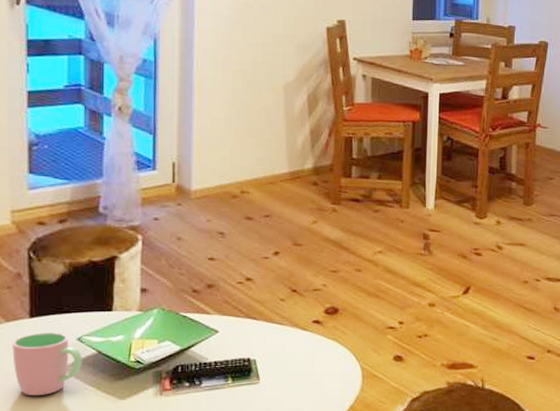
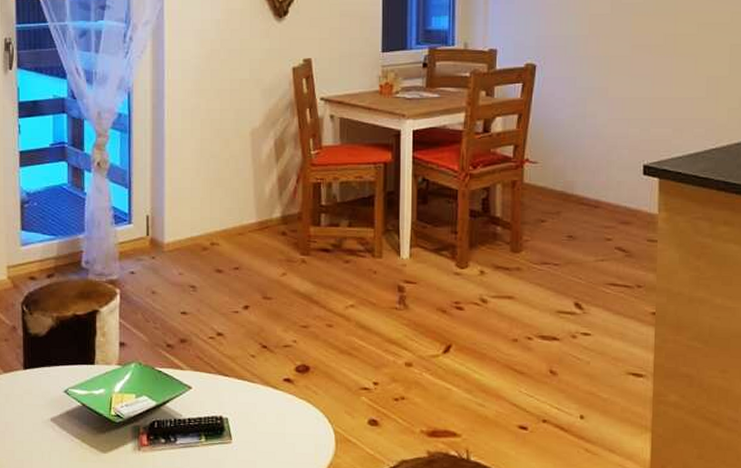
cup: present [12,332,82,395] -> none [10,383,69,445]

